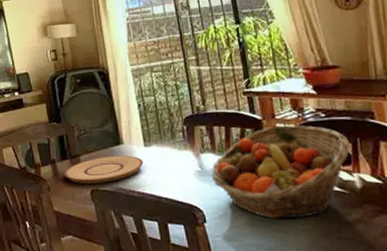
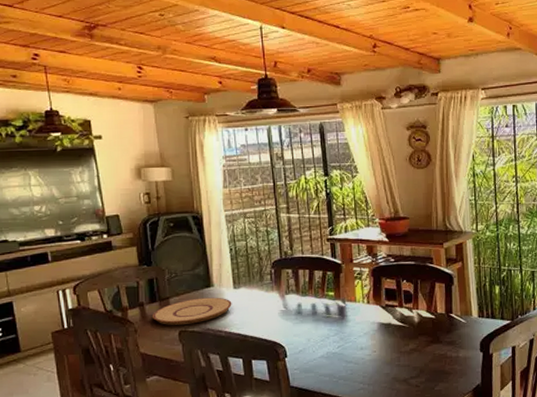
fruit basket: present [212,125,350,219] -> none [295,268,412,352]

